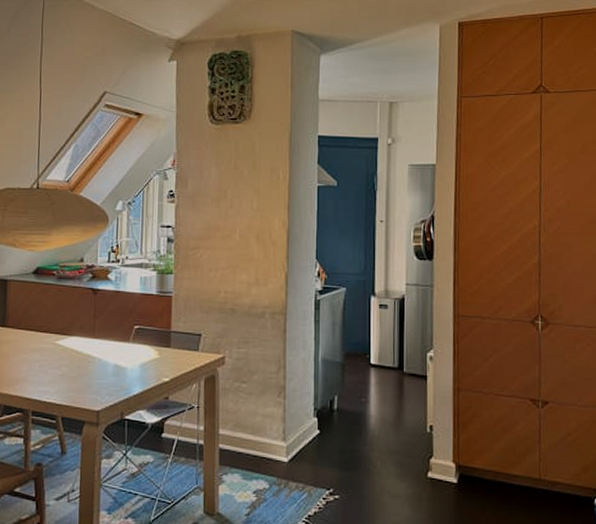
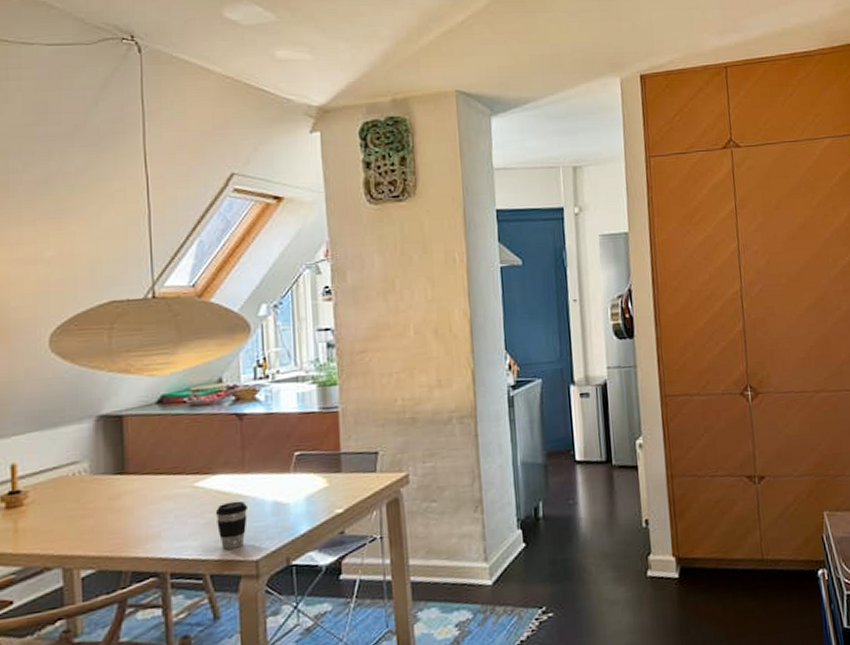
coffee cup: none [69,360,95,398] -> present [215,501,249,550]

